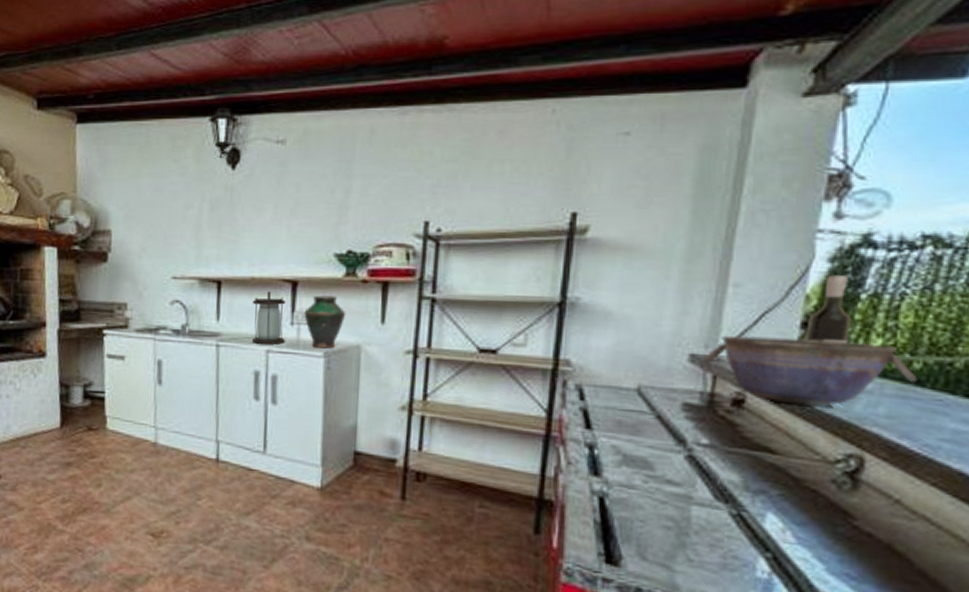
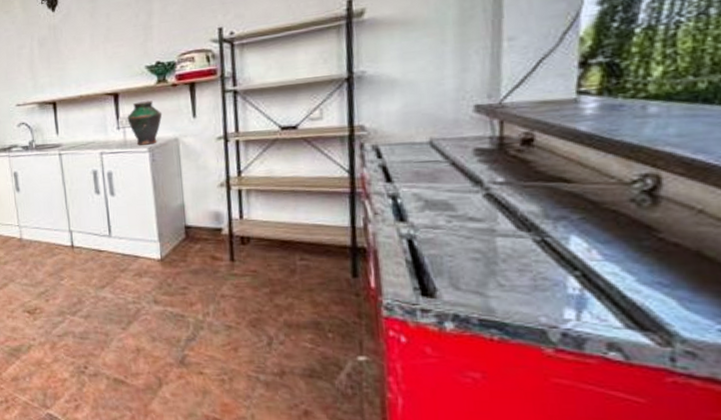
lantern: present [252,290,286,345] -> none [83,104,115,148]
bowl: present [703,335,918,406] -> none [488,71,705,137]
bottle: present [806,275,852,344] -> none [584,14,630,78]

